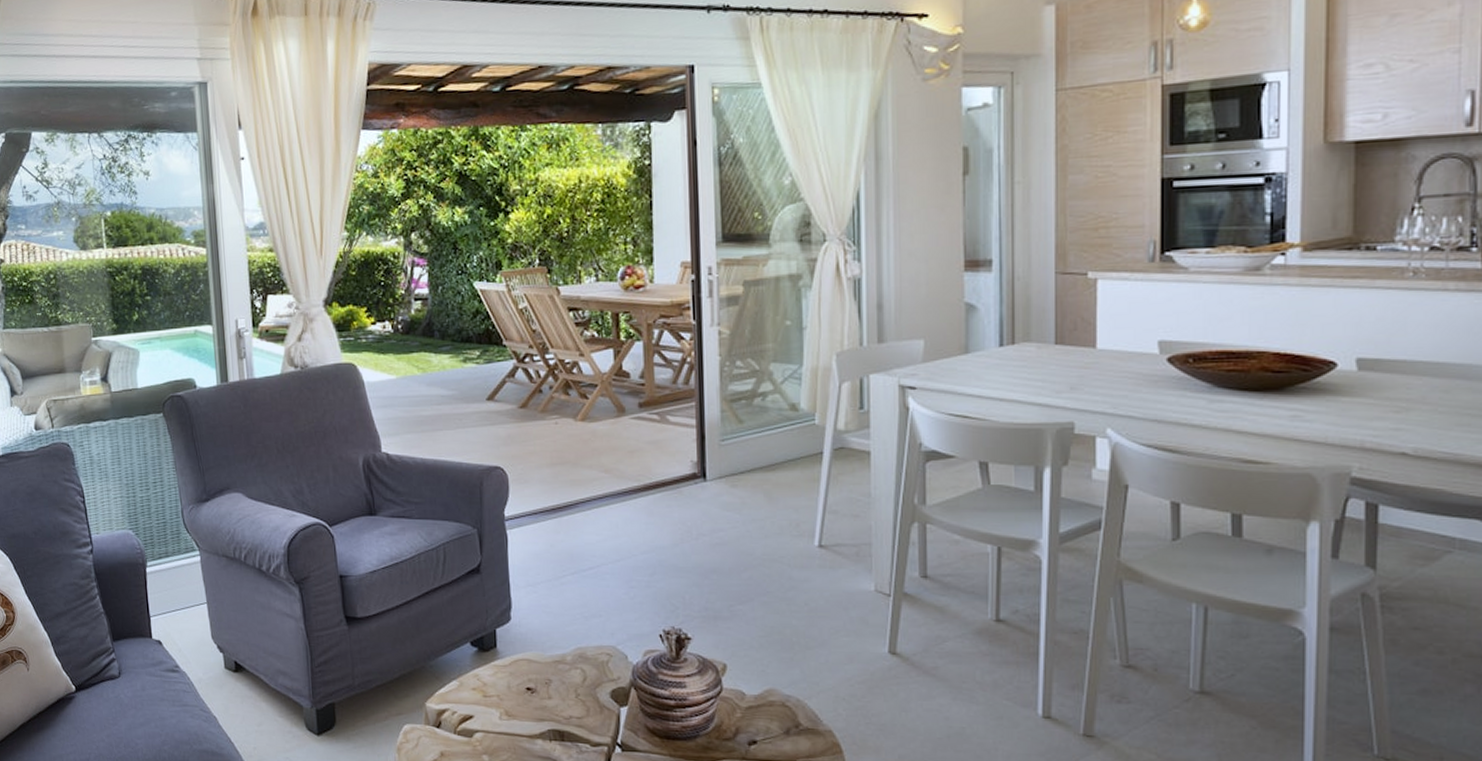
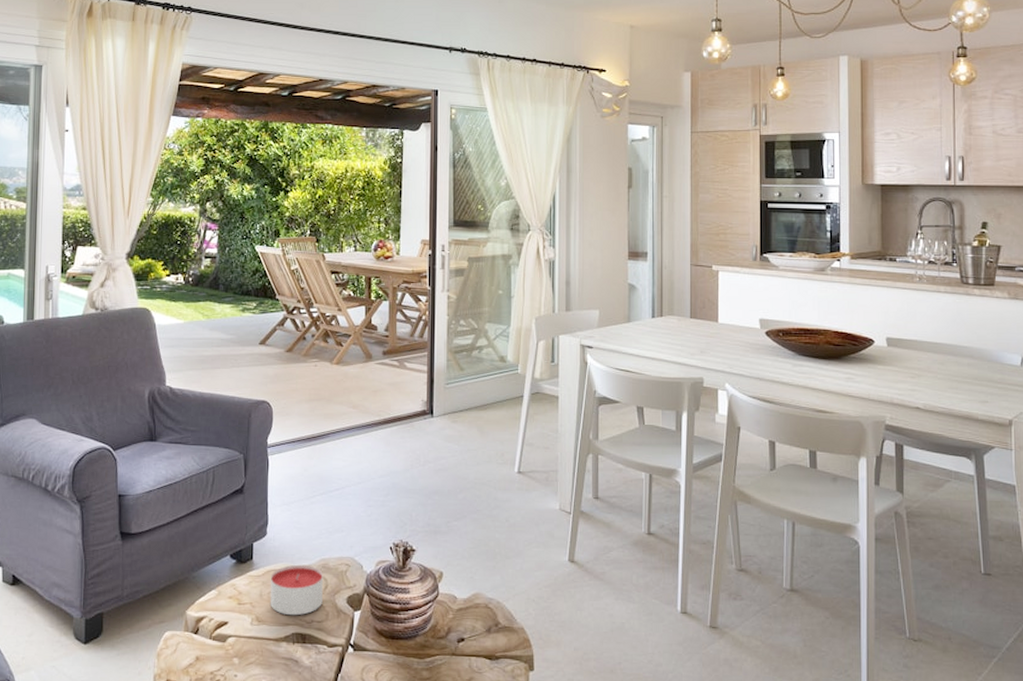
candle: none [518,653,582,711] -> present [270,564,323,616]

